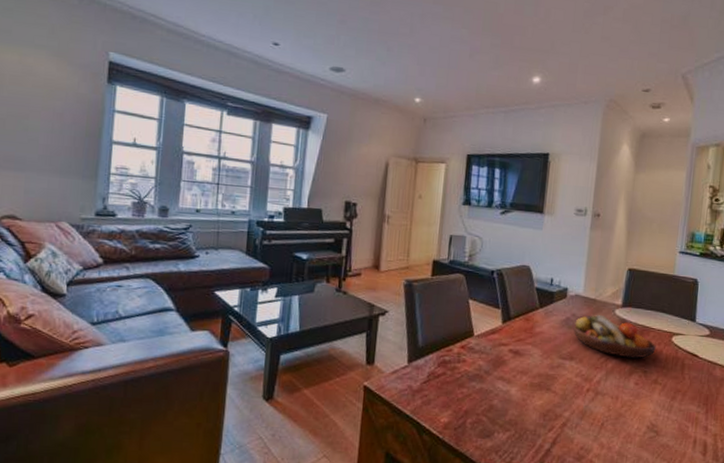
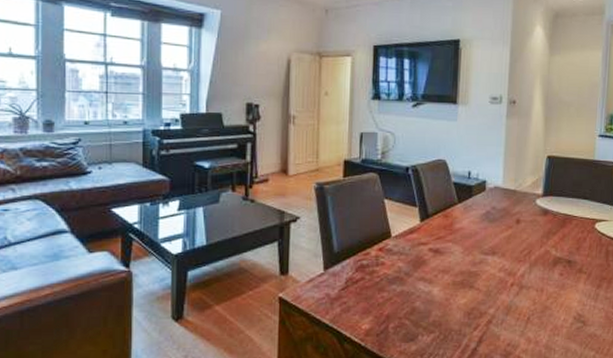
fruit bowl: present [573,314,656,359] -> none [494,205,579,249]

